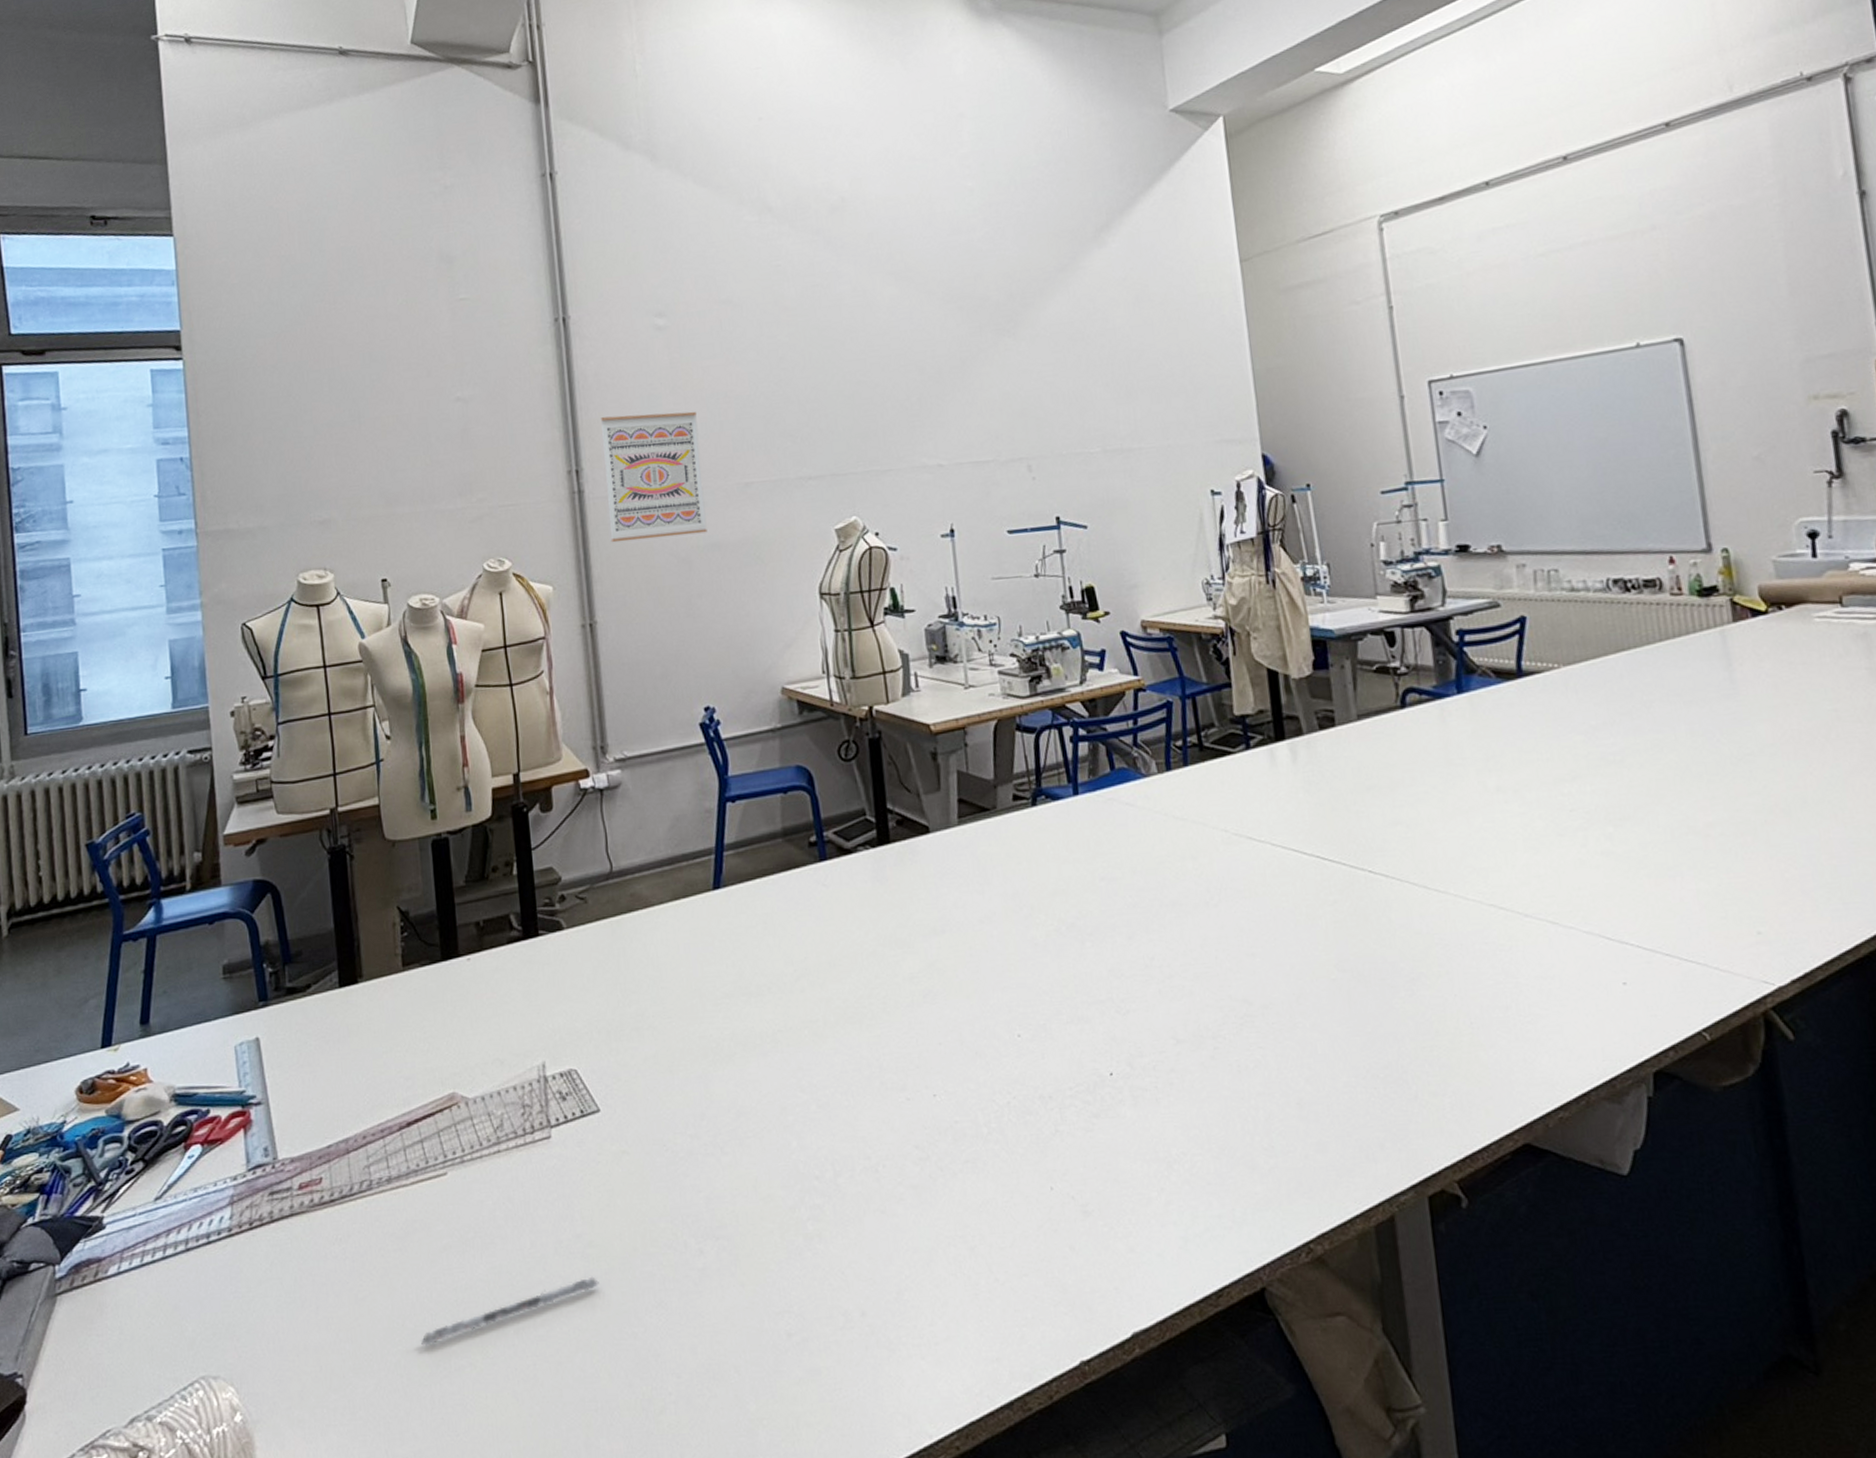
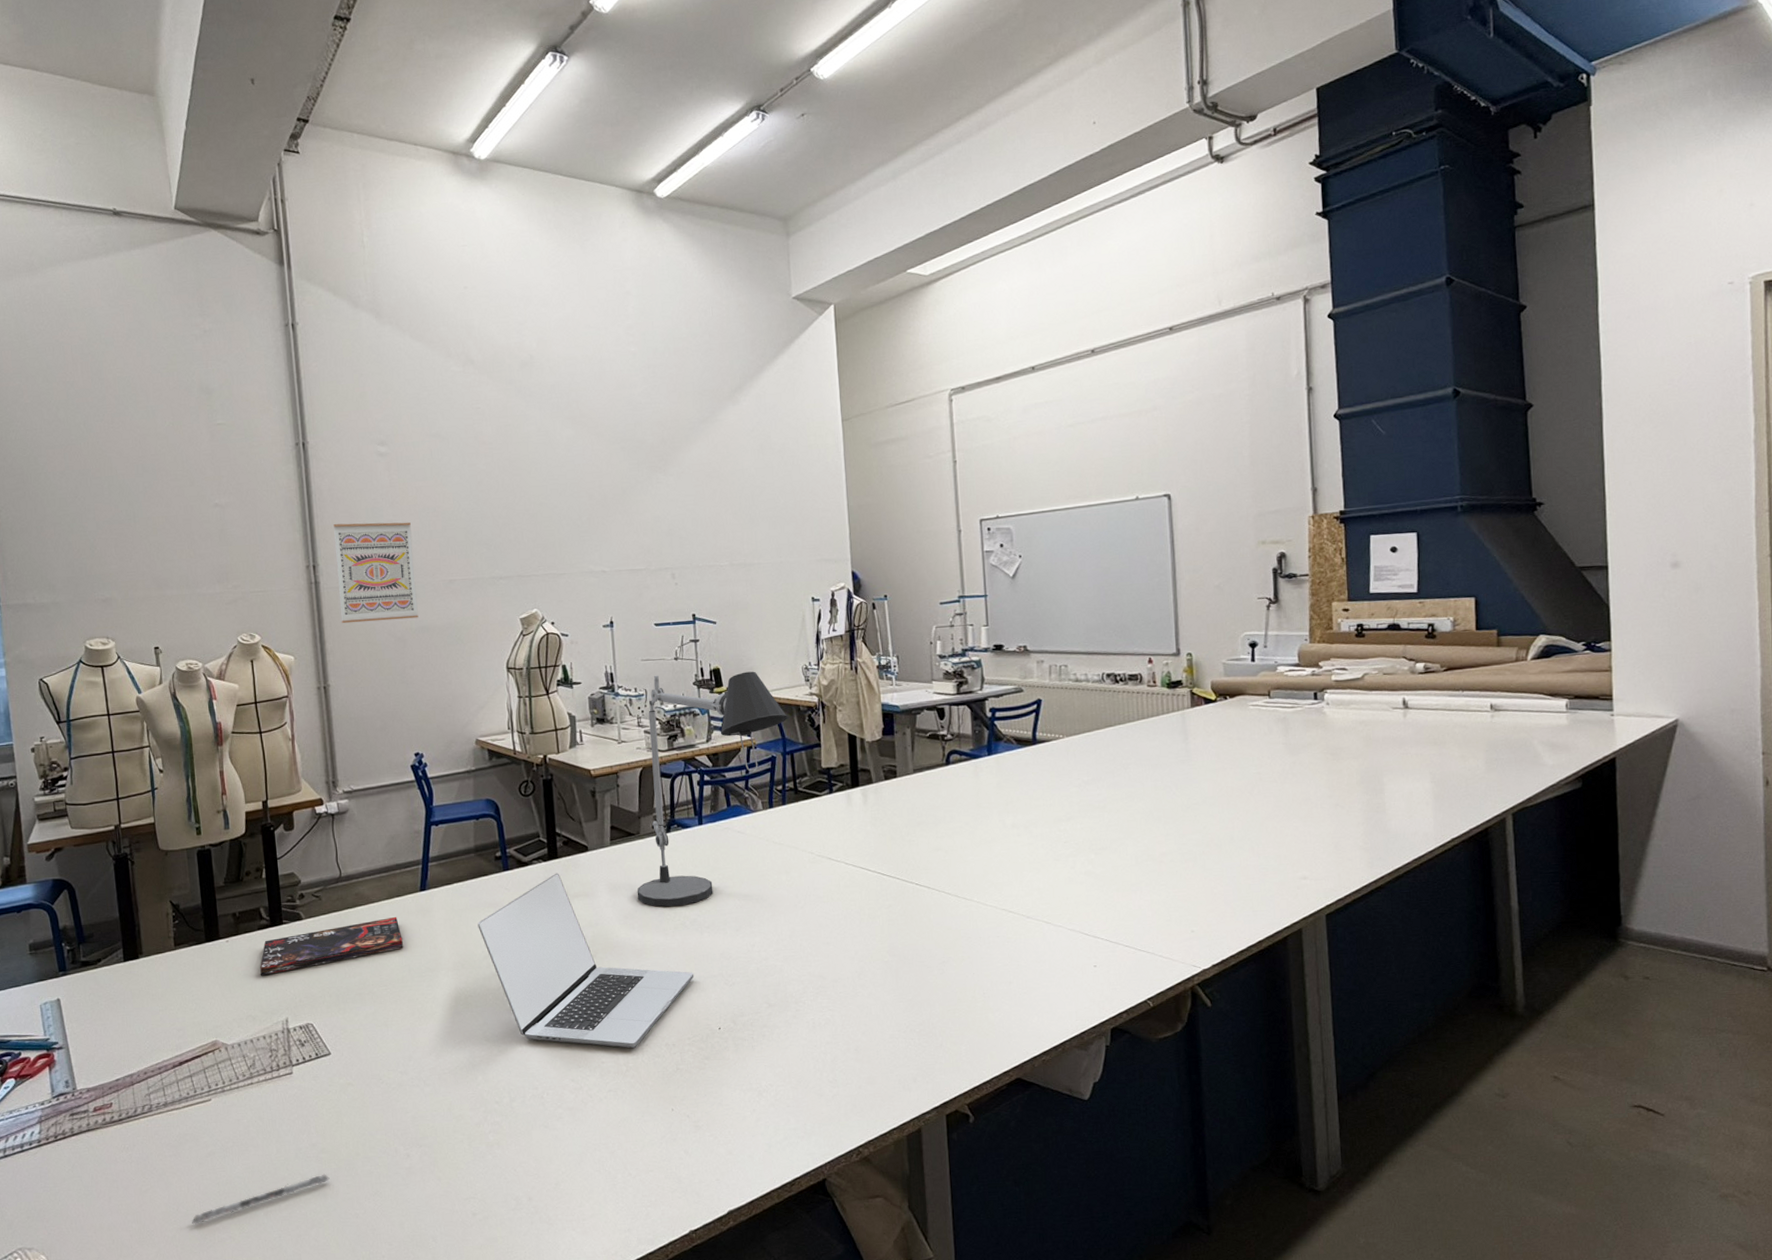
book: none [510,924,692,1006] -> present [260,916,403,976]
laptop: none [787,862,1075,1103] -> present [477,873,694,1049]
desk lamp: none [995,589,1187,907] -> present [637,671,789,907]

